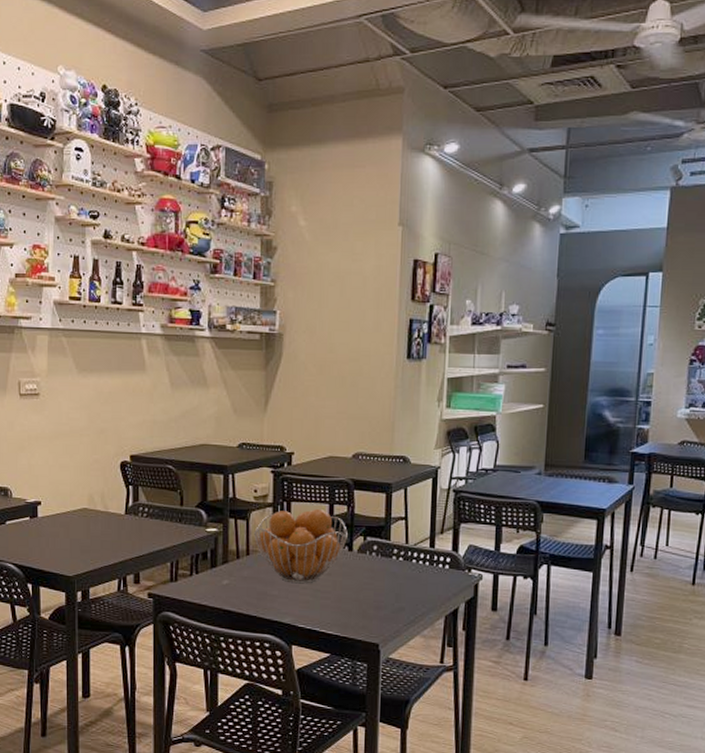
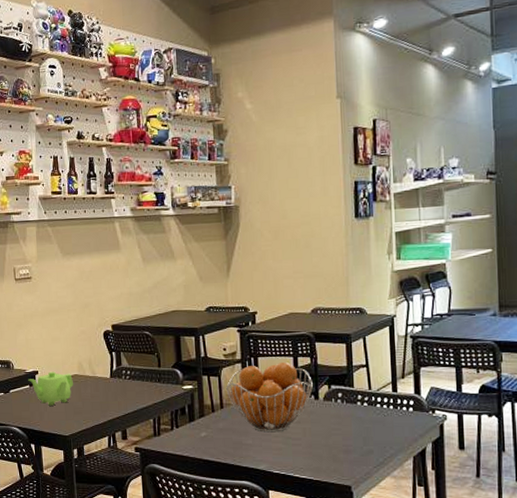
teapot: none [28,503,81,542] -> present [28,371,73,406]

